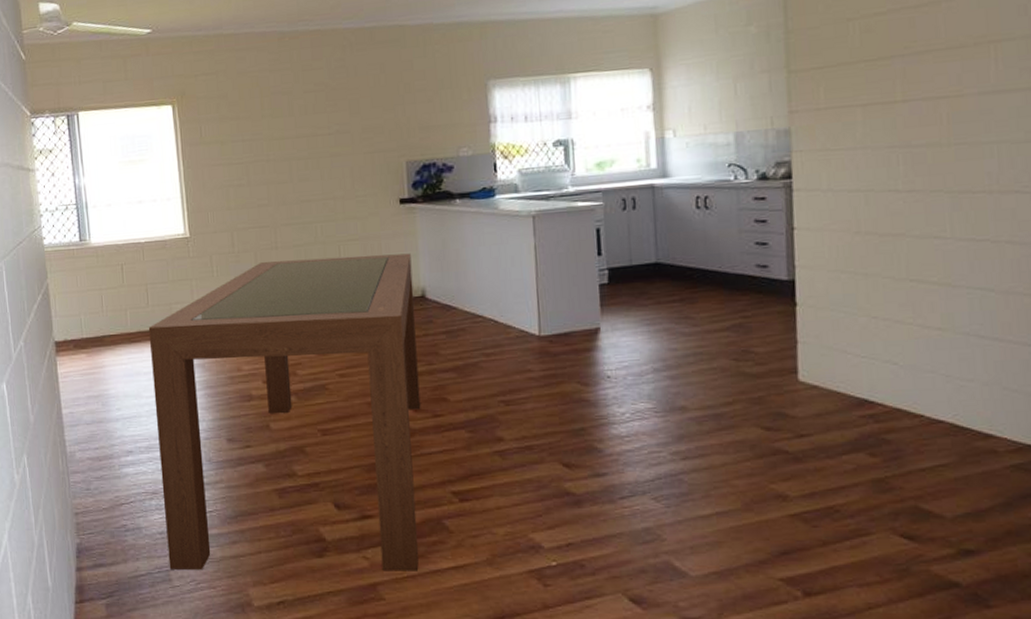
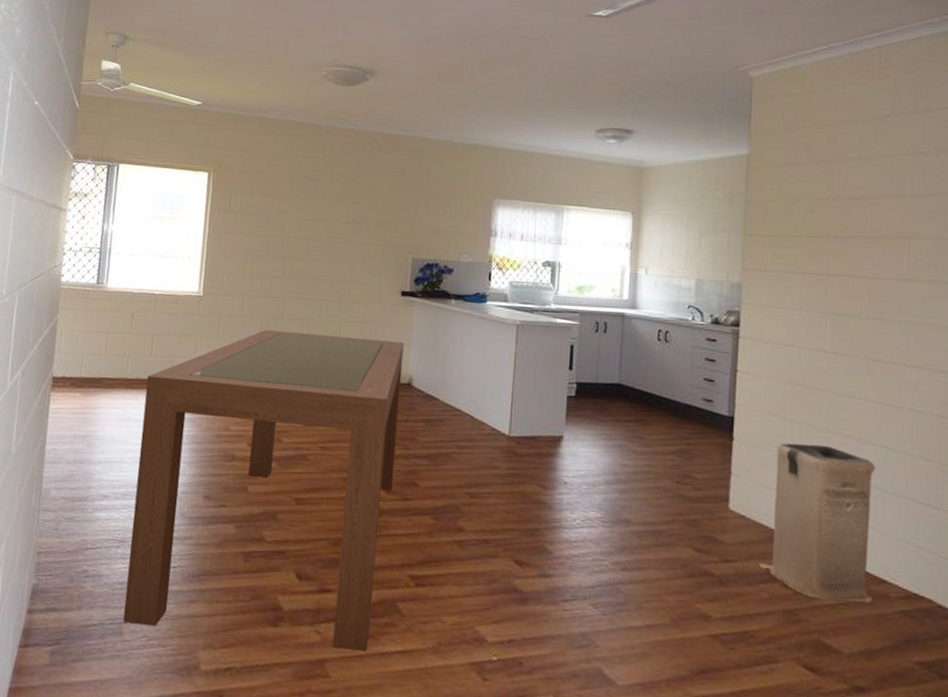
laundry basket: none [839,296,977,464] -> present [759,443,876,603]

